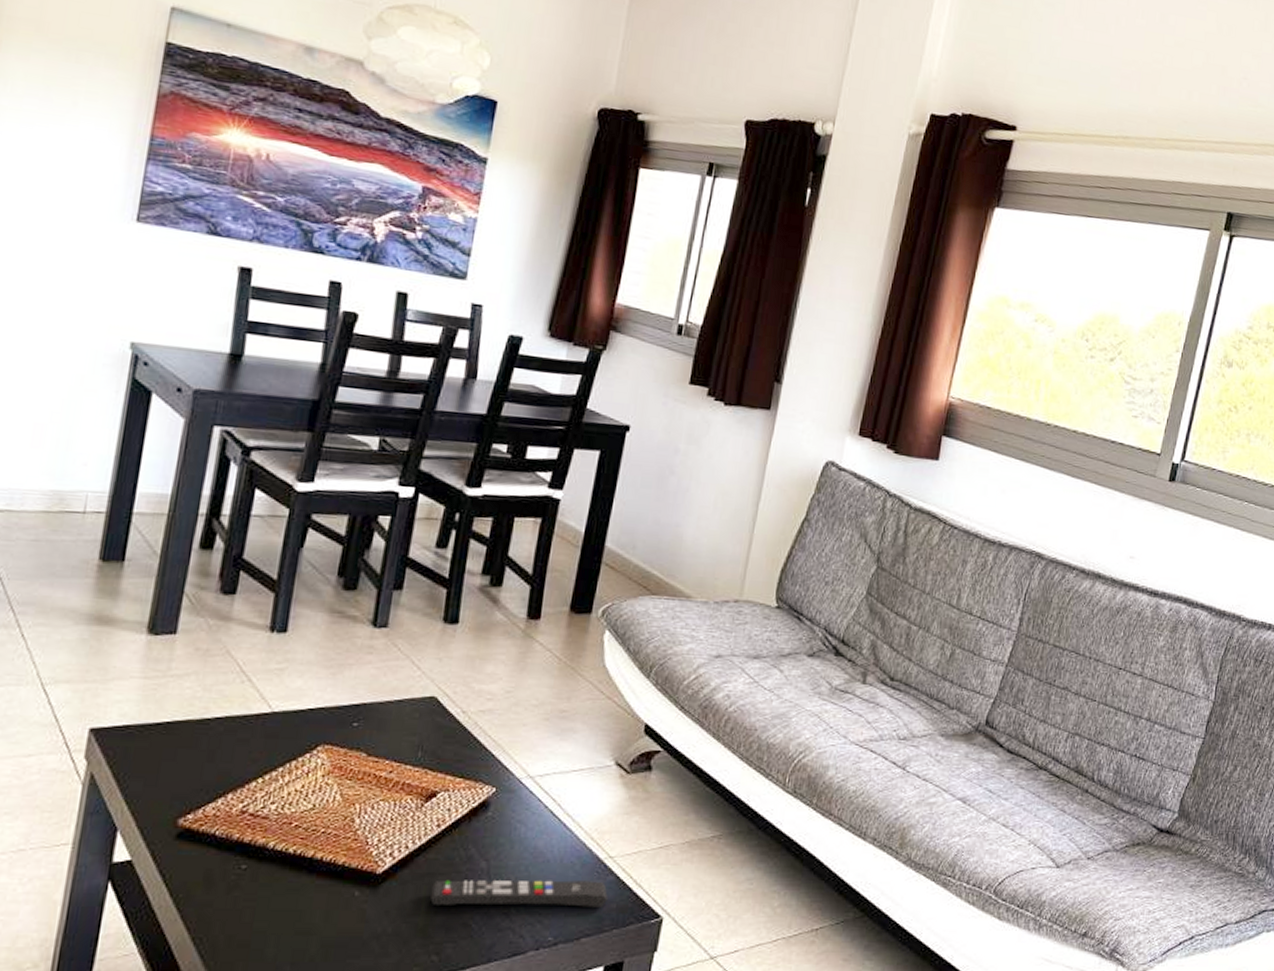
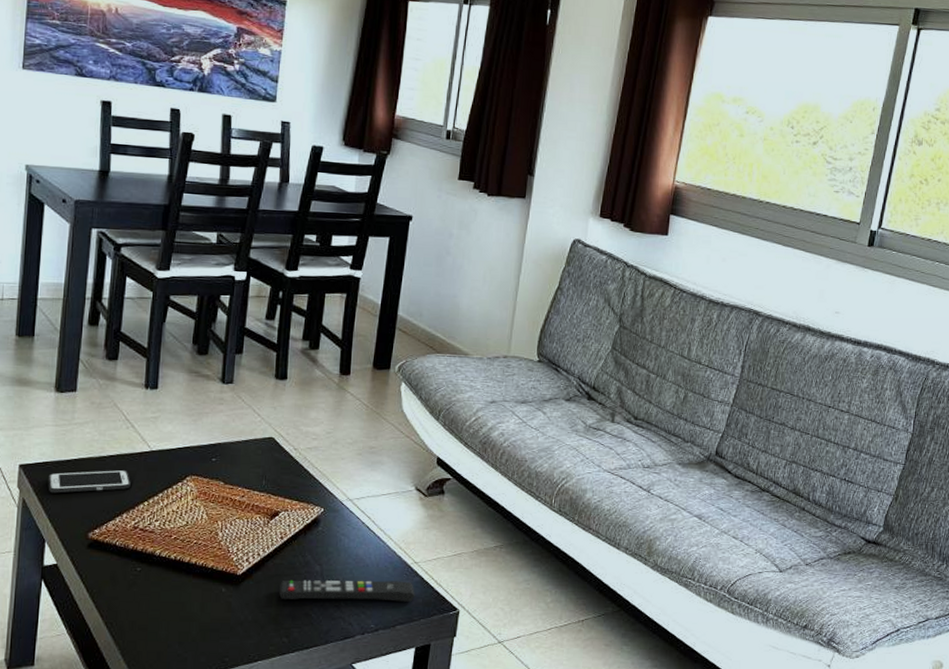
cell phone: none [127,736,242,767] -> present [48,469,131,493]

